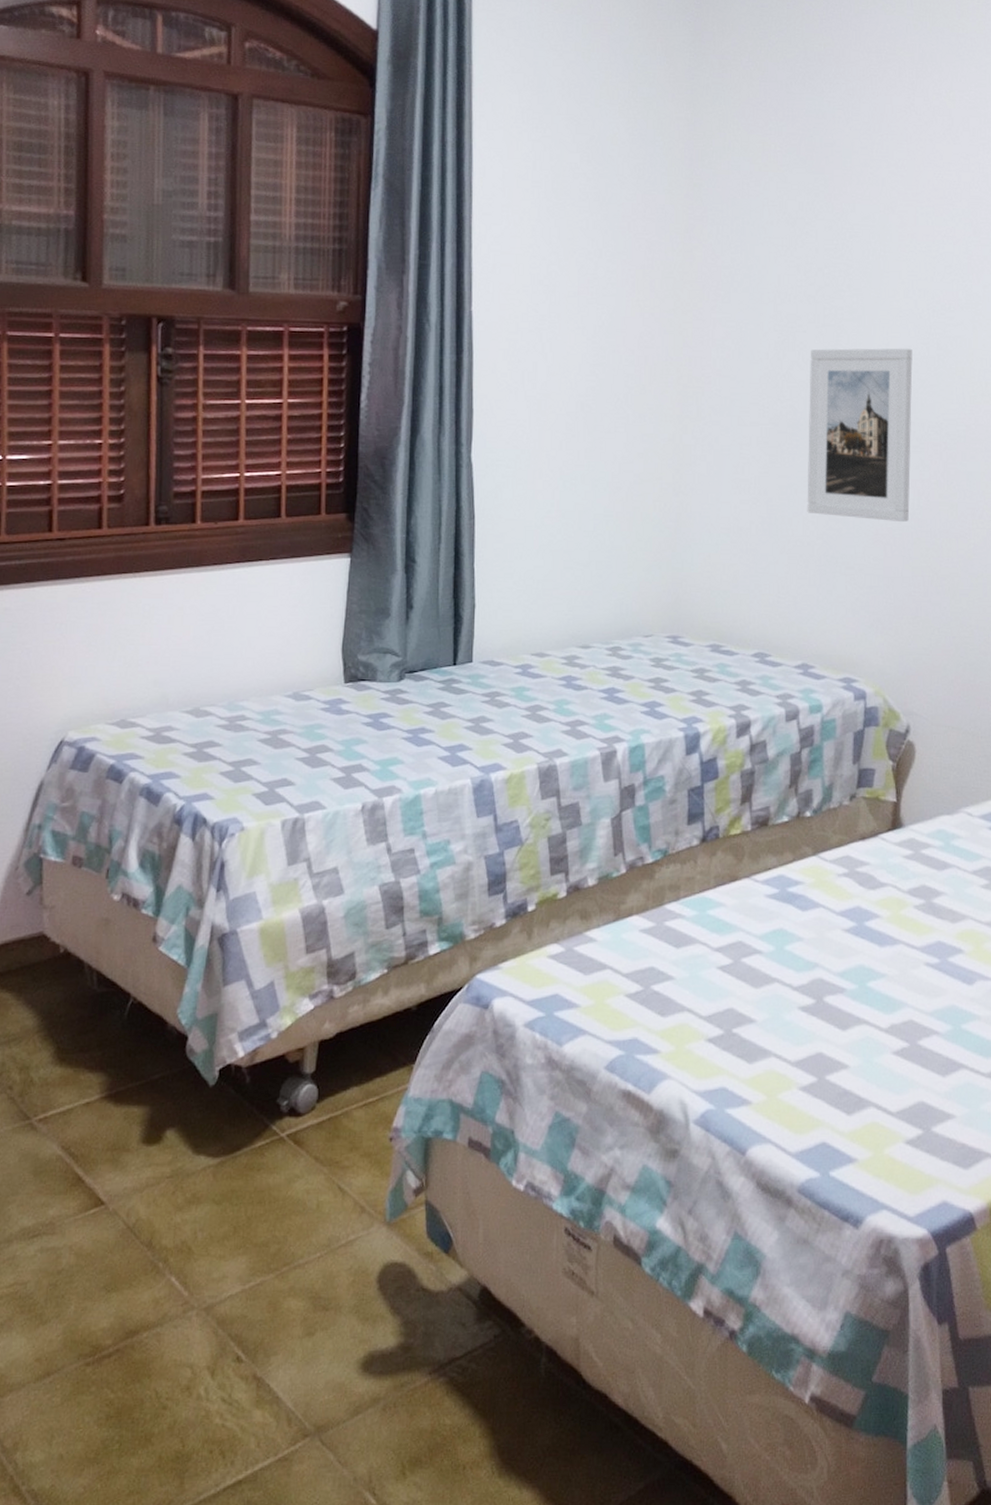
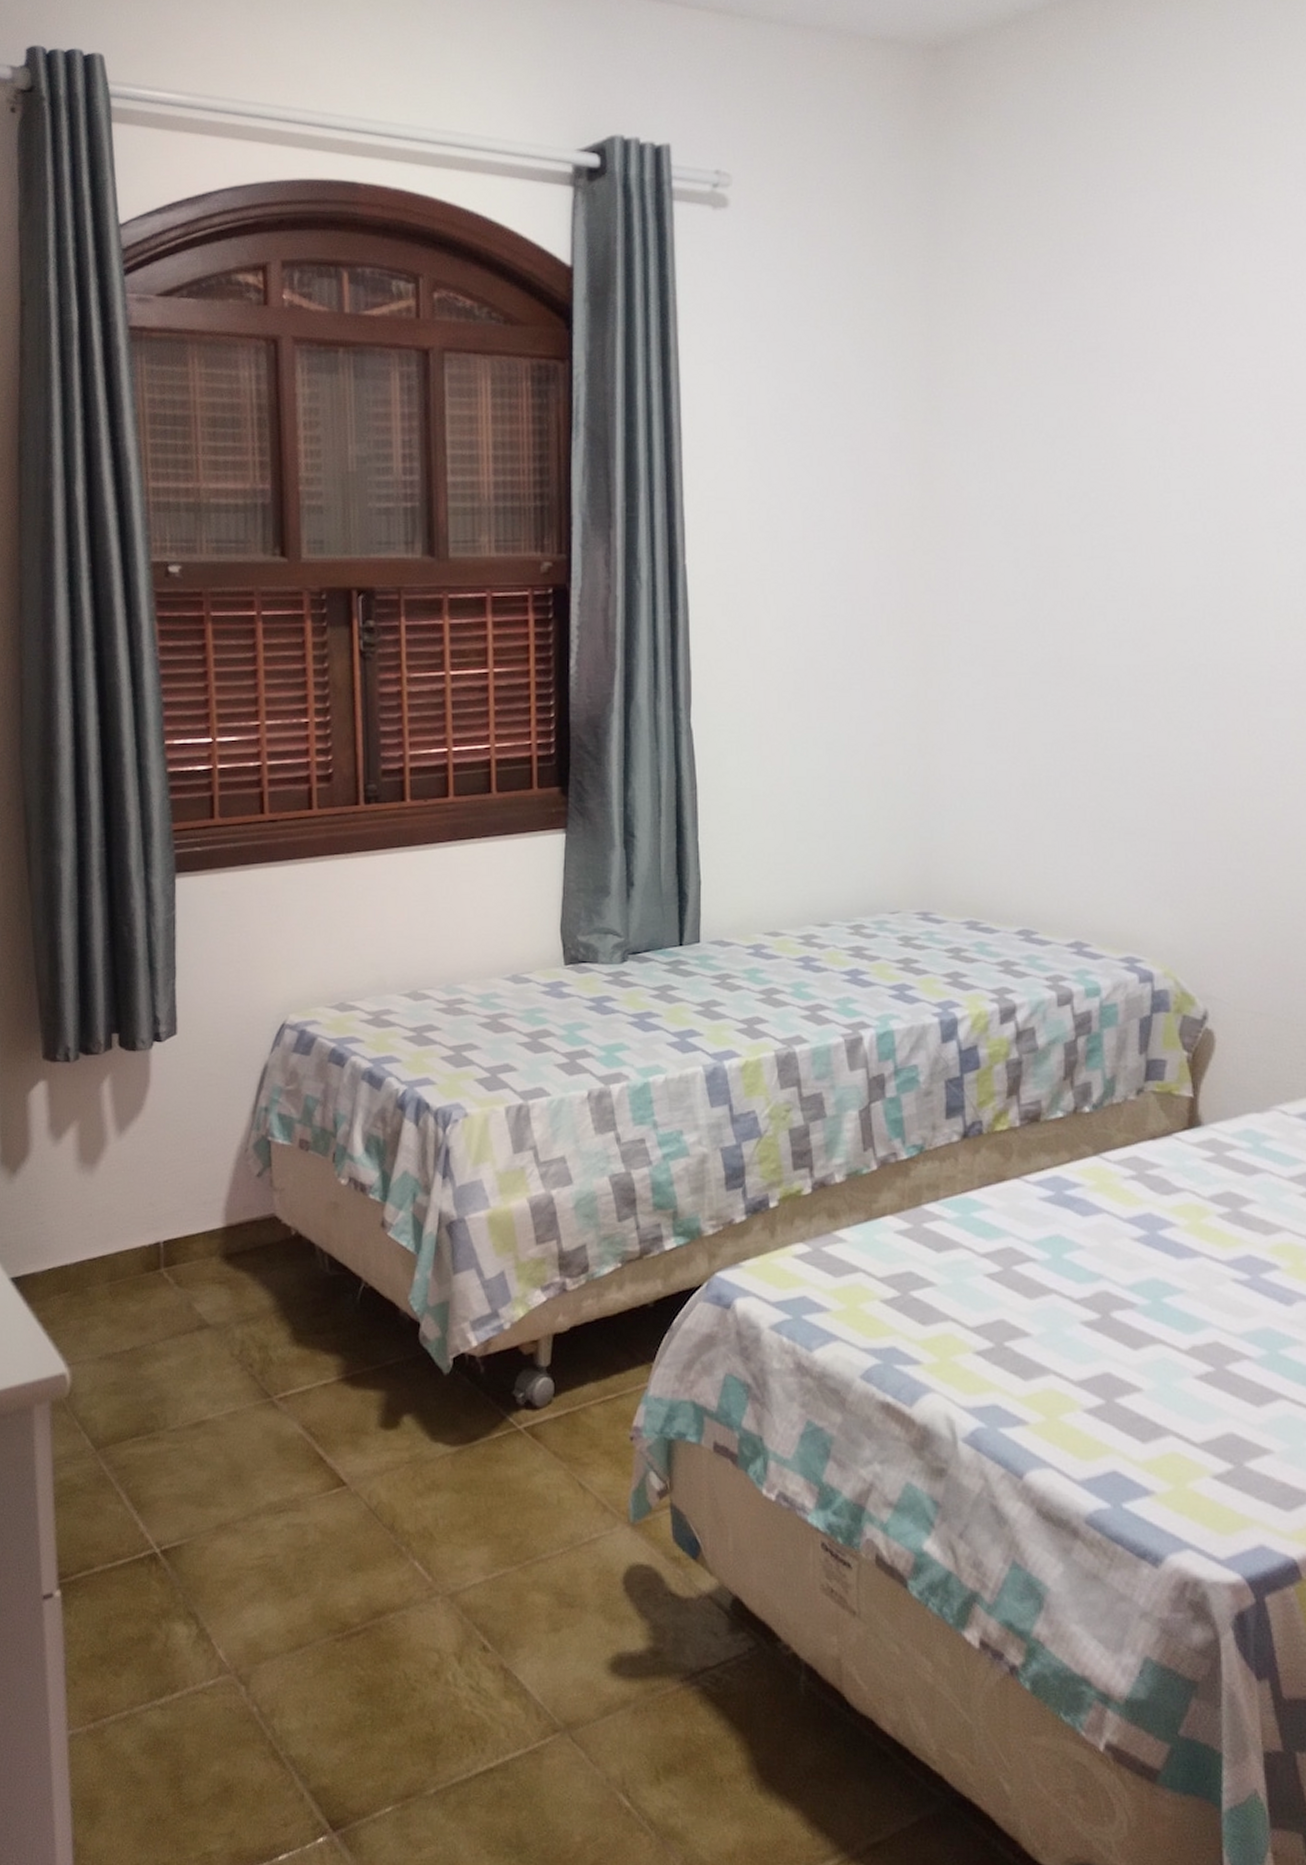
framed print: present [807,348,913,522] -> none [1076,579,1202,779]

